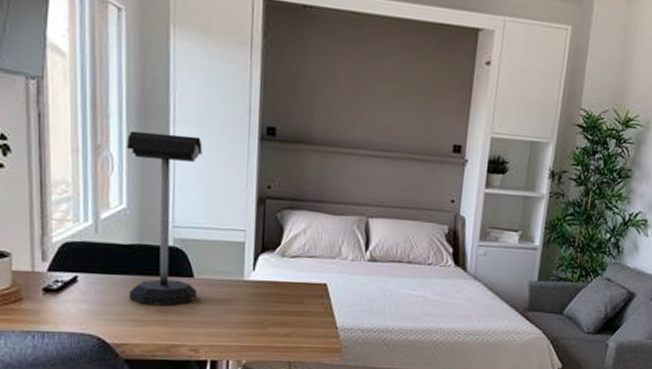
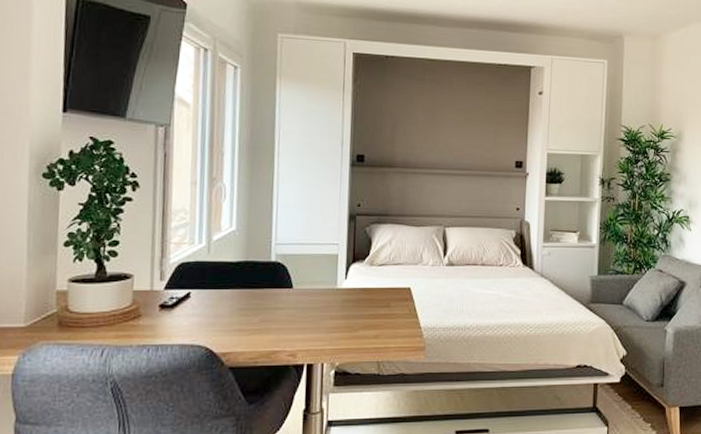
desk lamp: present [127,130,203,305] -> none [235,164,302,314]

